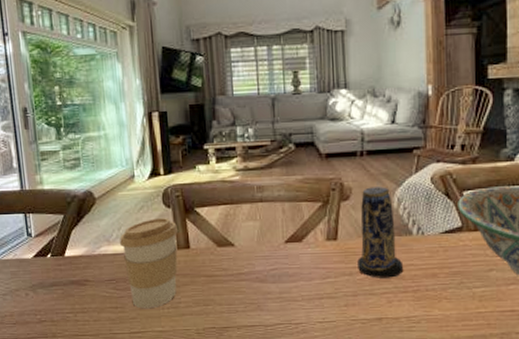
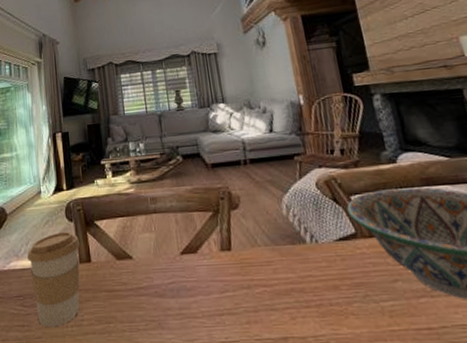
candle: present [357,187,404,278] -> none [250,194,303,292]

